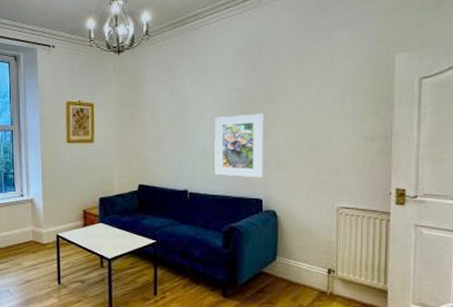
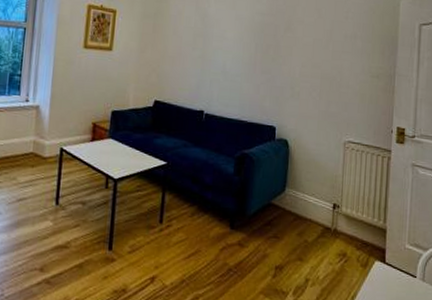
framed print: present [215,113,263,178] -> none [231,39,282,105]

